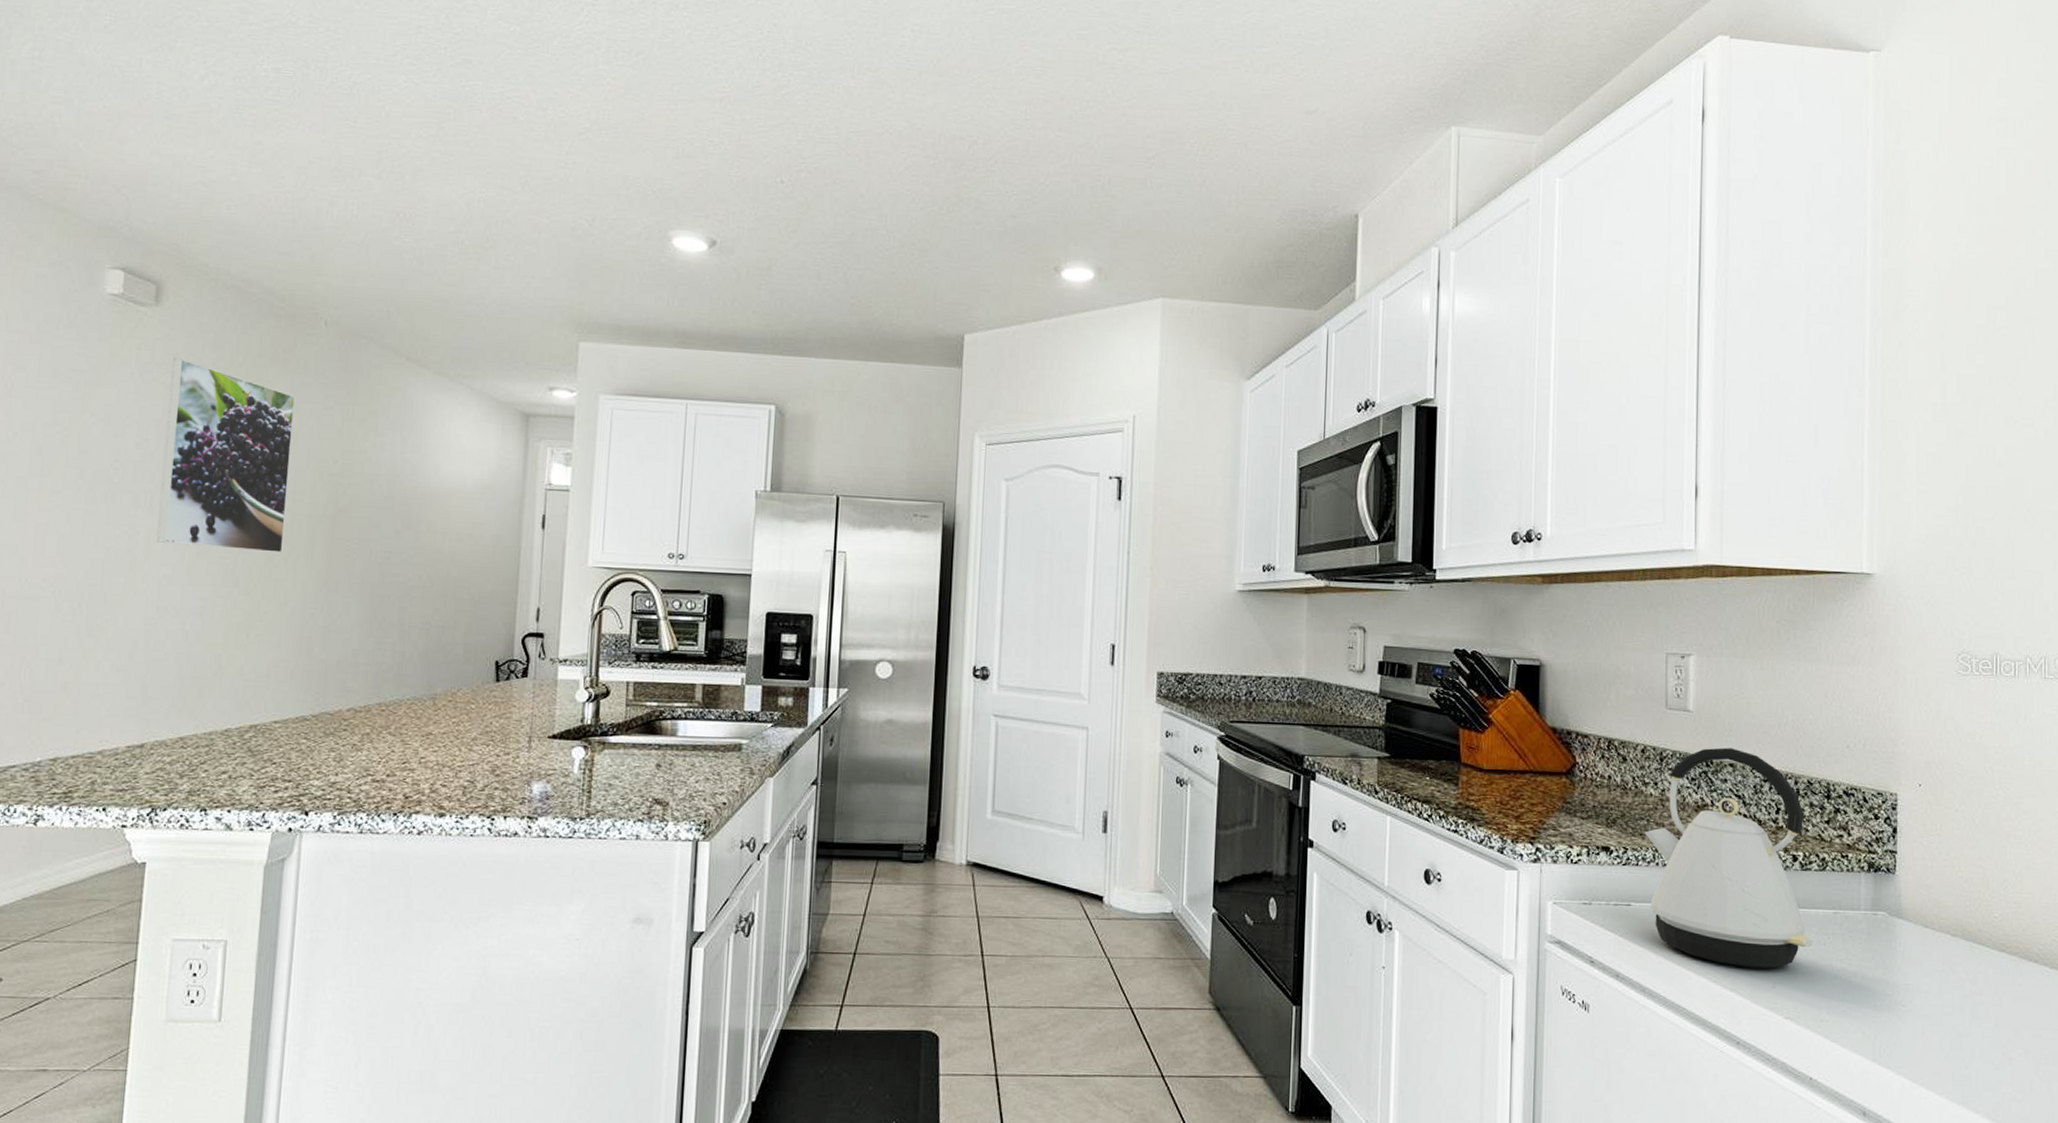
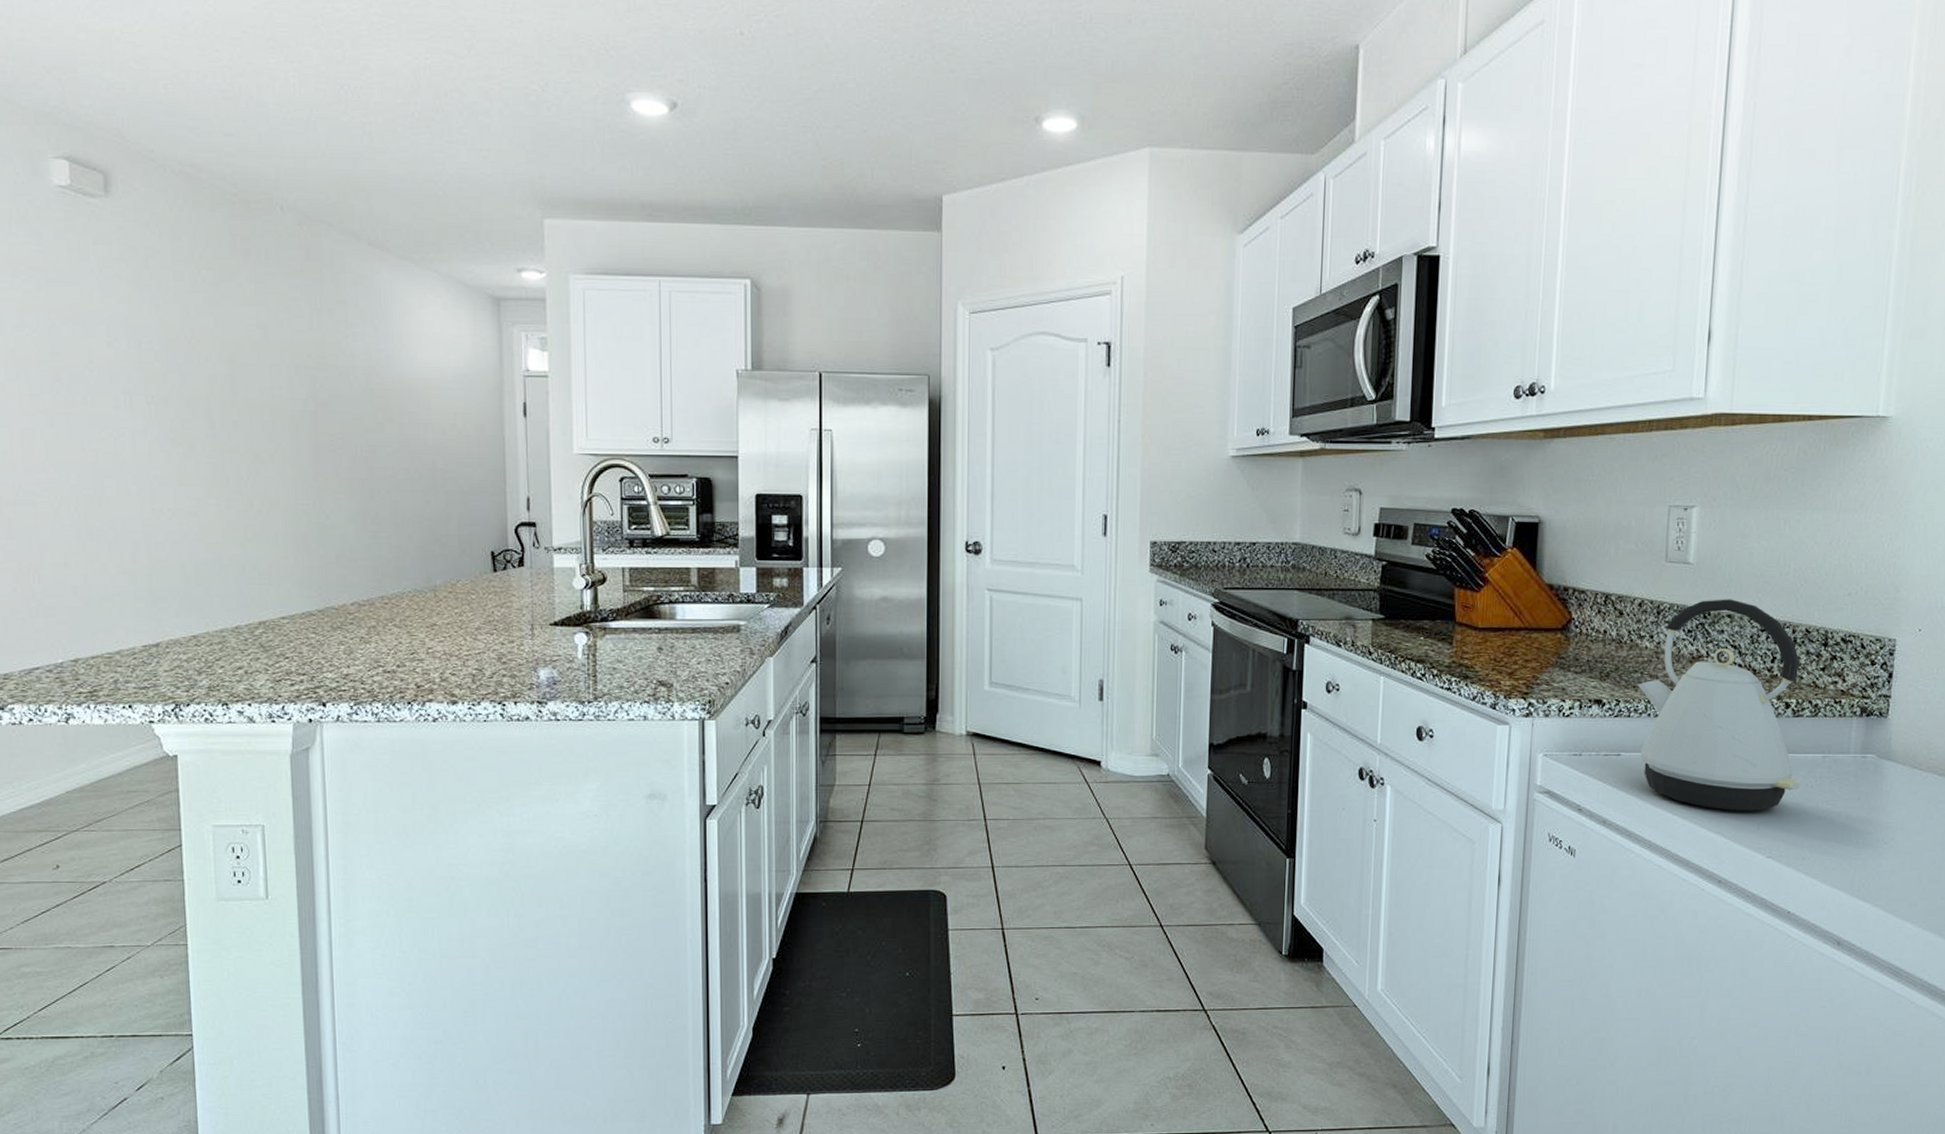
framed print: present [156,358,295,554] -> none [131,252,268,451]

